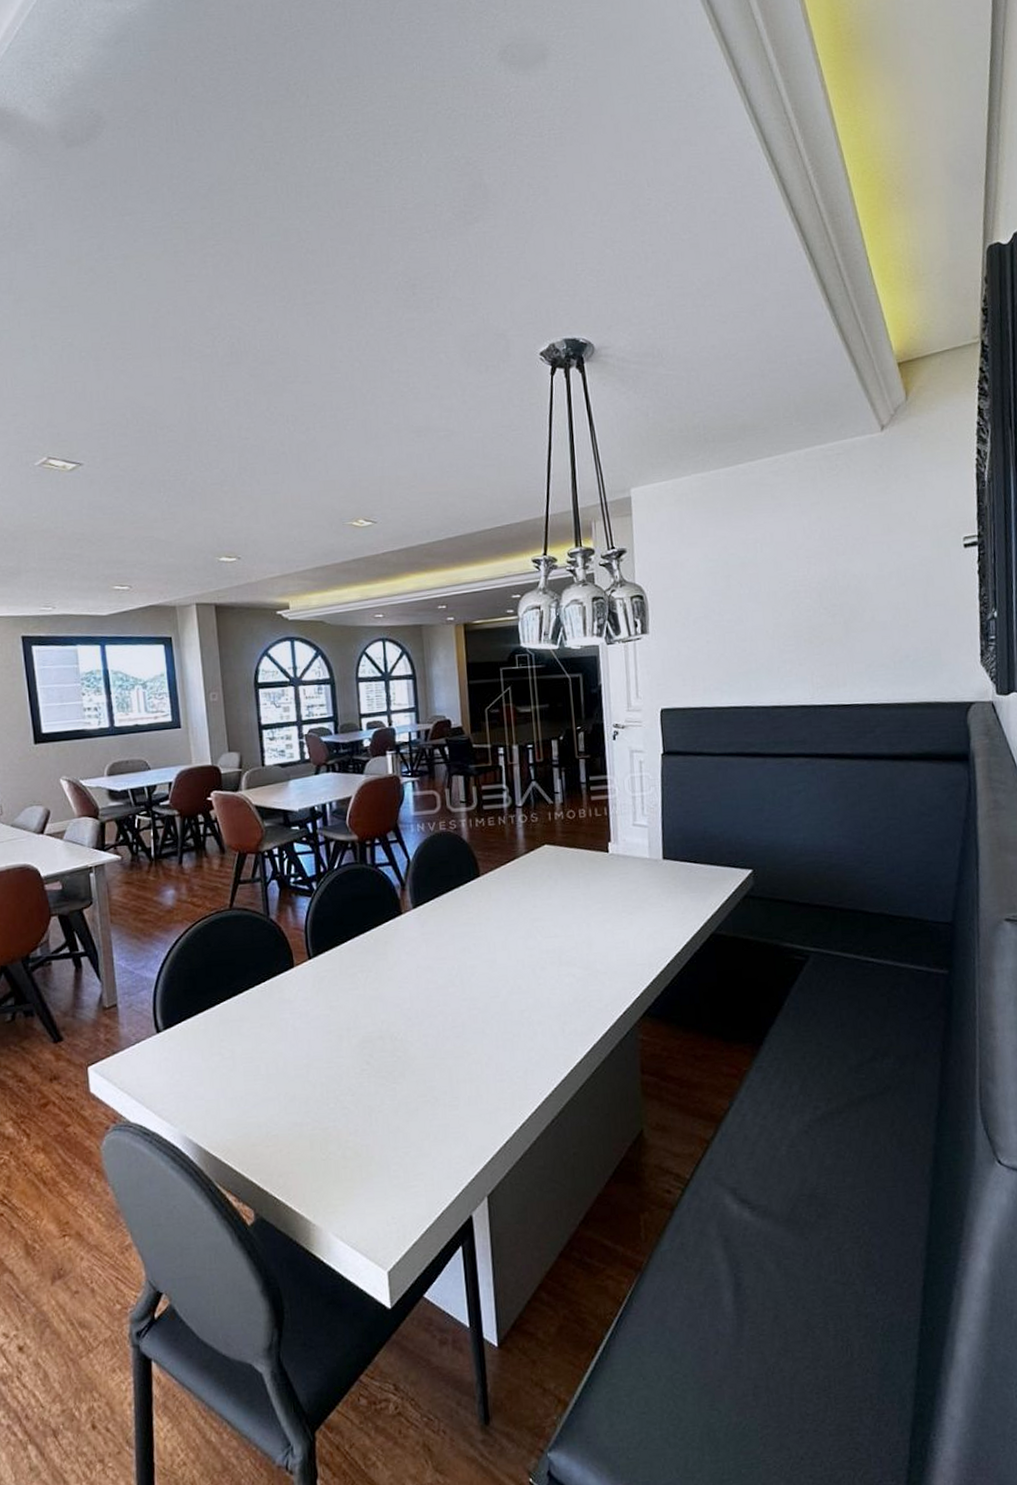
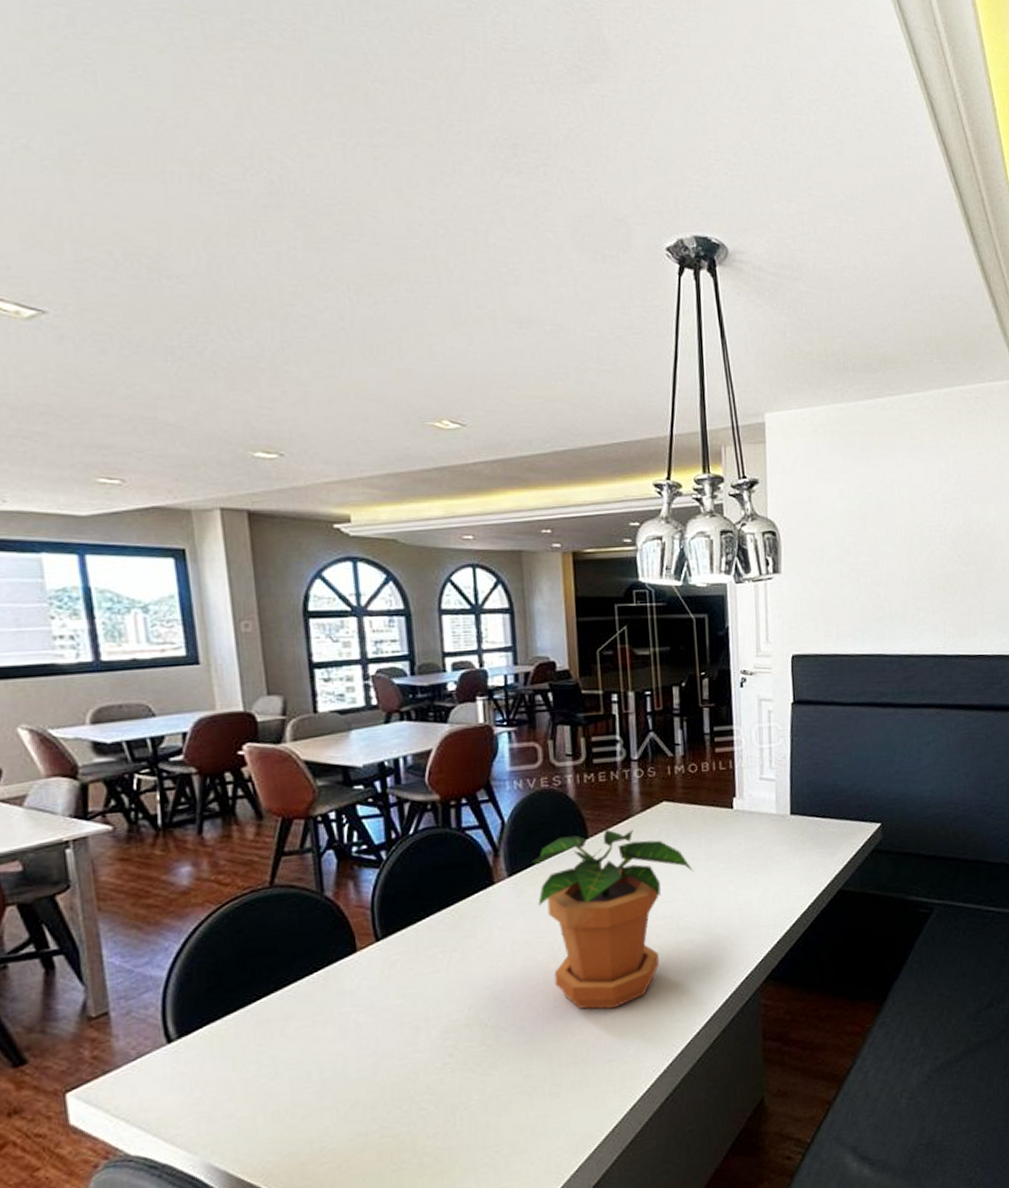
potted plant: none [432,869,573,1033] -> present [532,829,694,1010]

